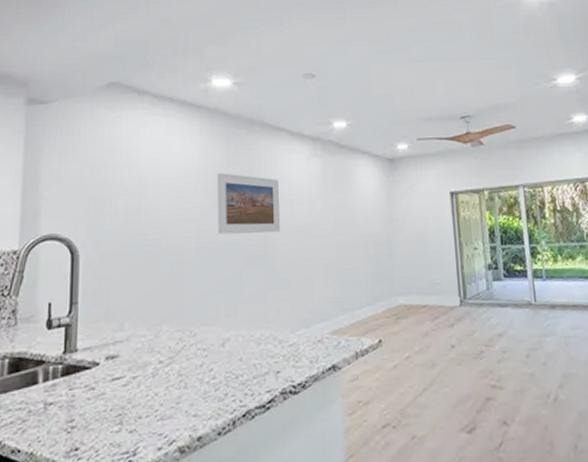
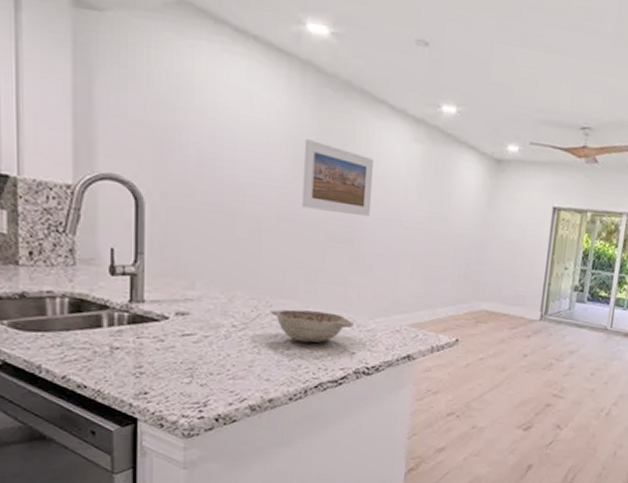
decorative bowl: none [194,332,275,369] -> present [269,309,353,343]

